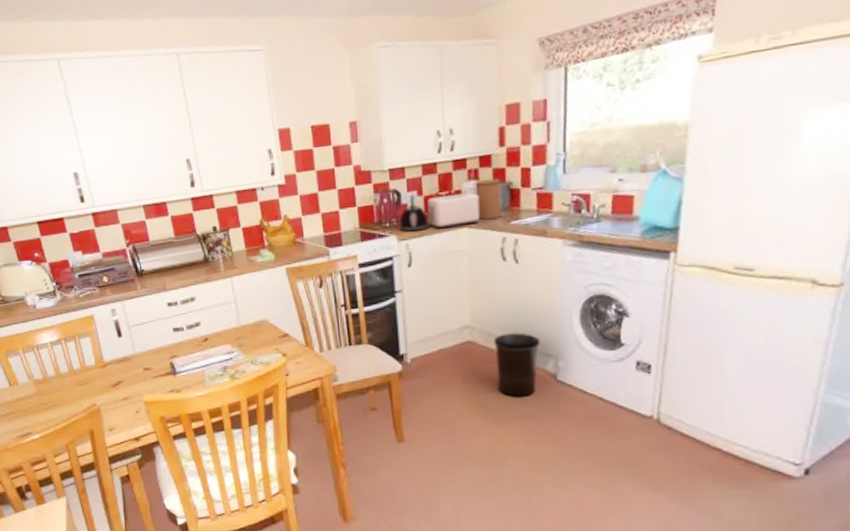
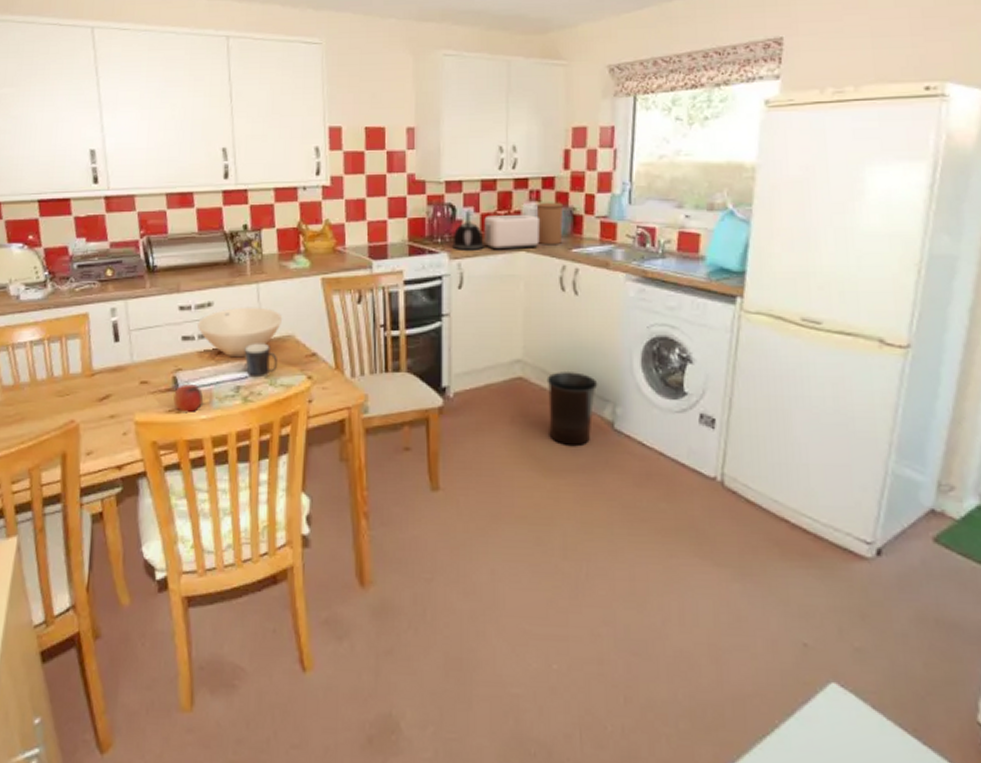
fruit: none [172,368,197,392] -> present [173,384,203,414]
bowl: none [185,298,256,343] -> present [198,307,283,358]
mug: none [226,328,257,360] -> present [244,343,278,380]

